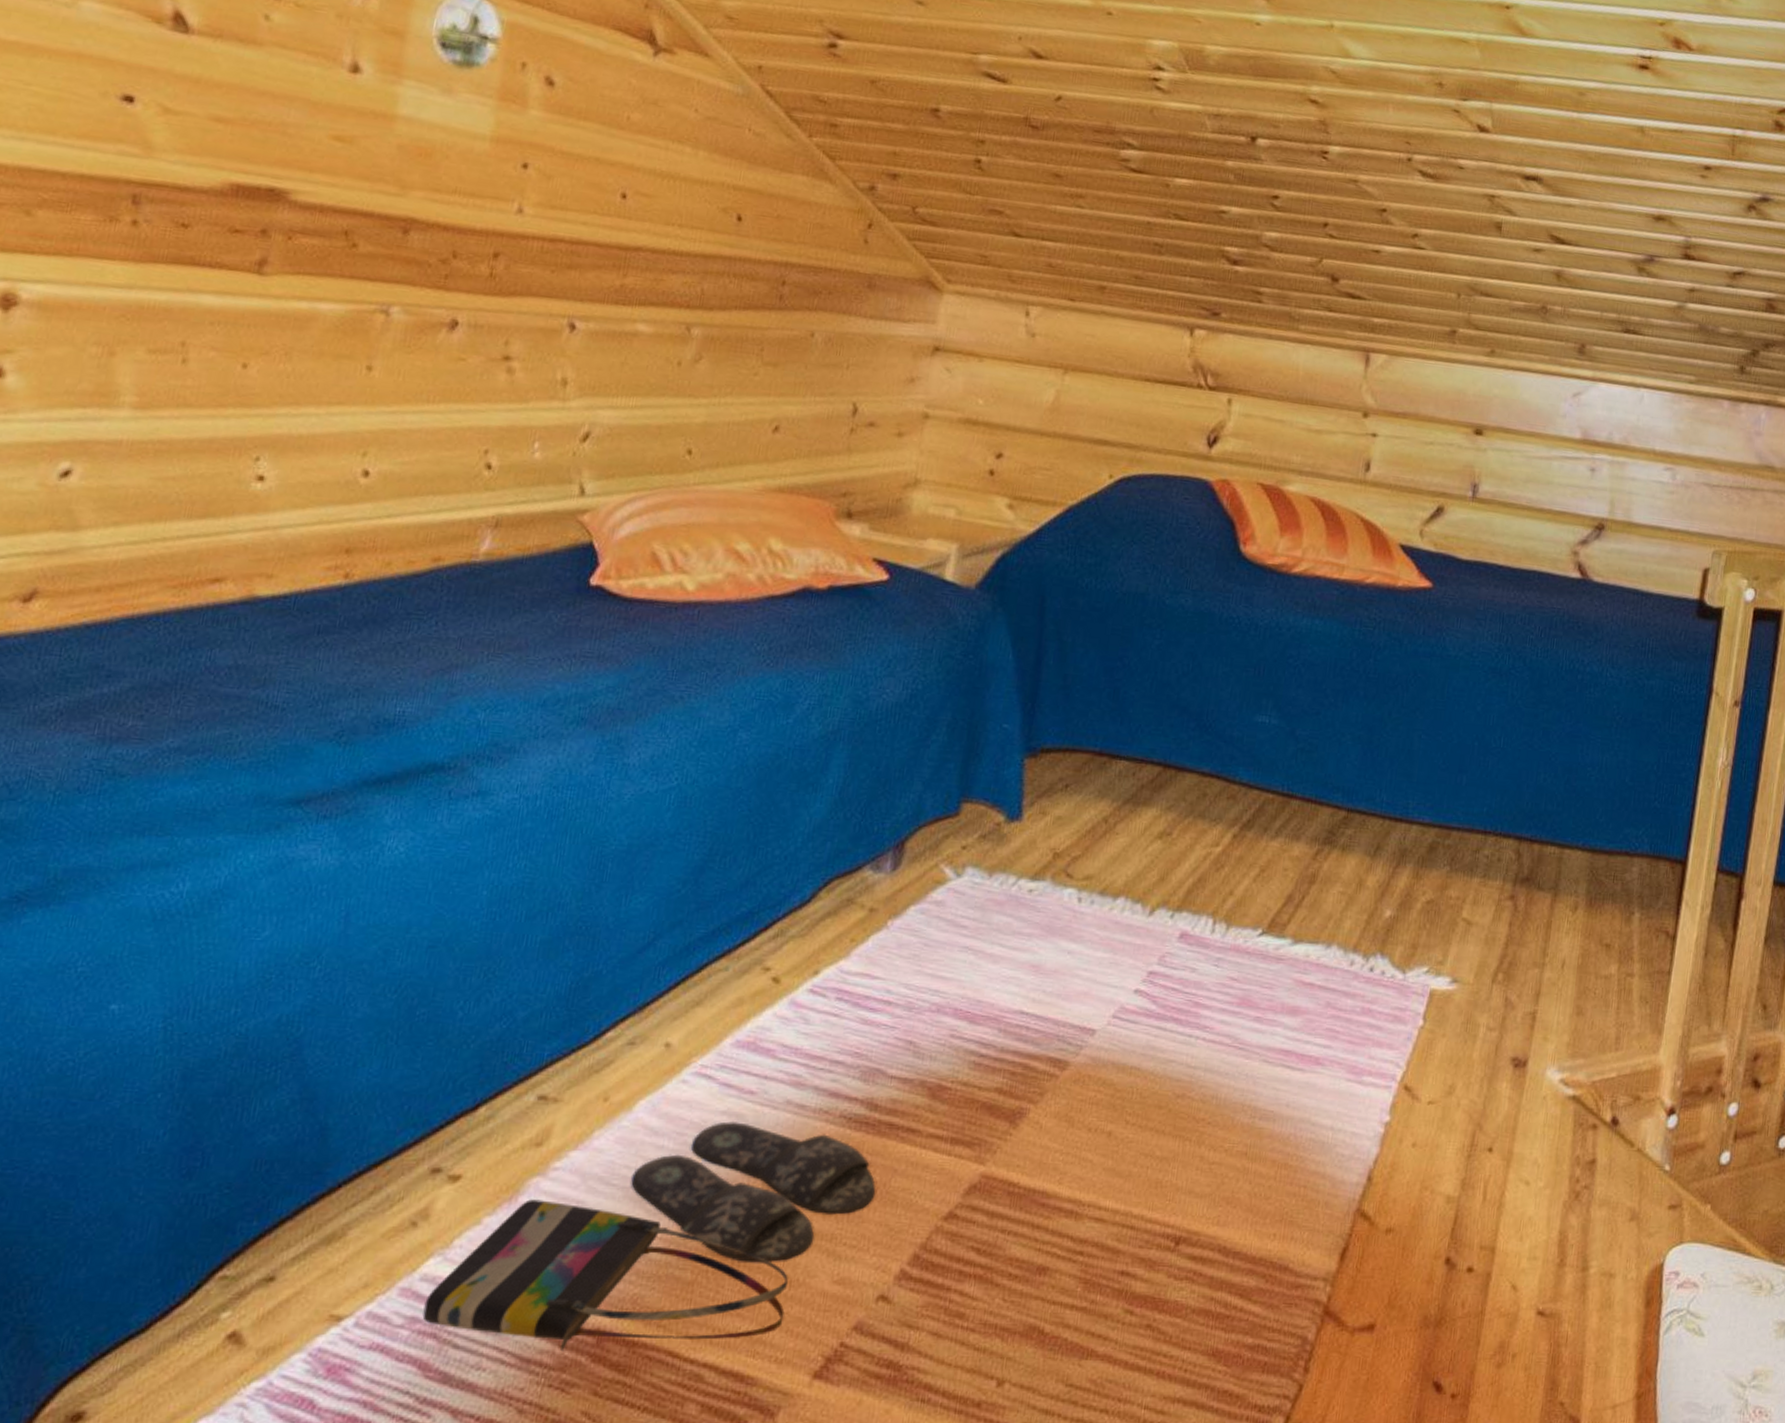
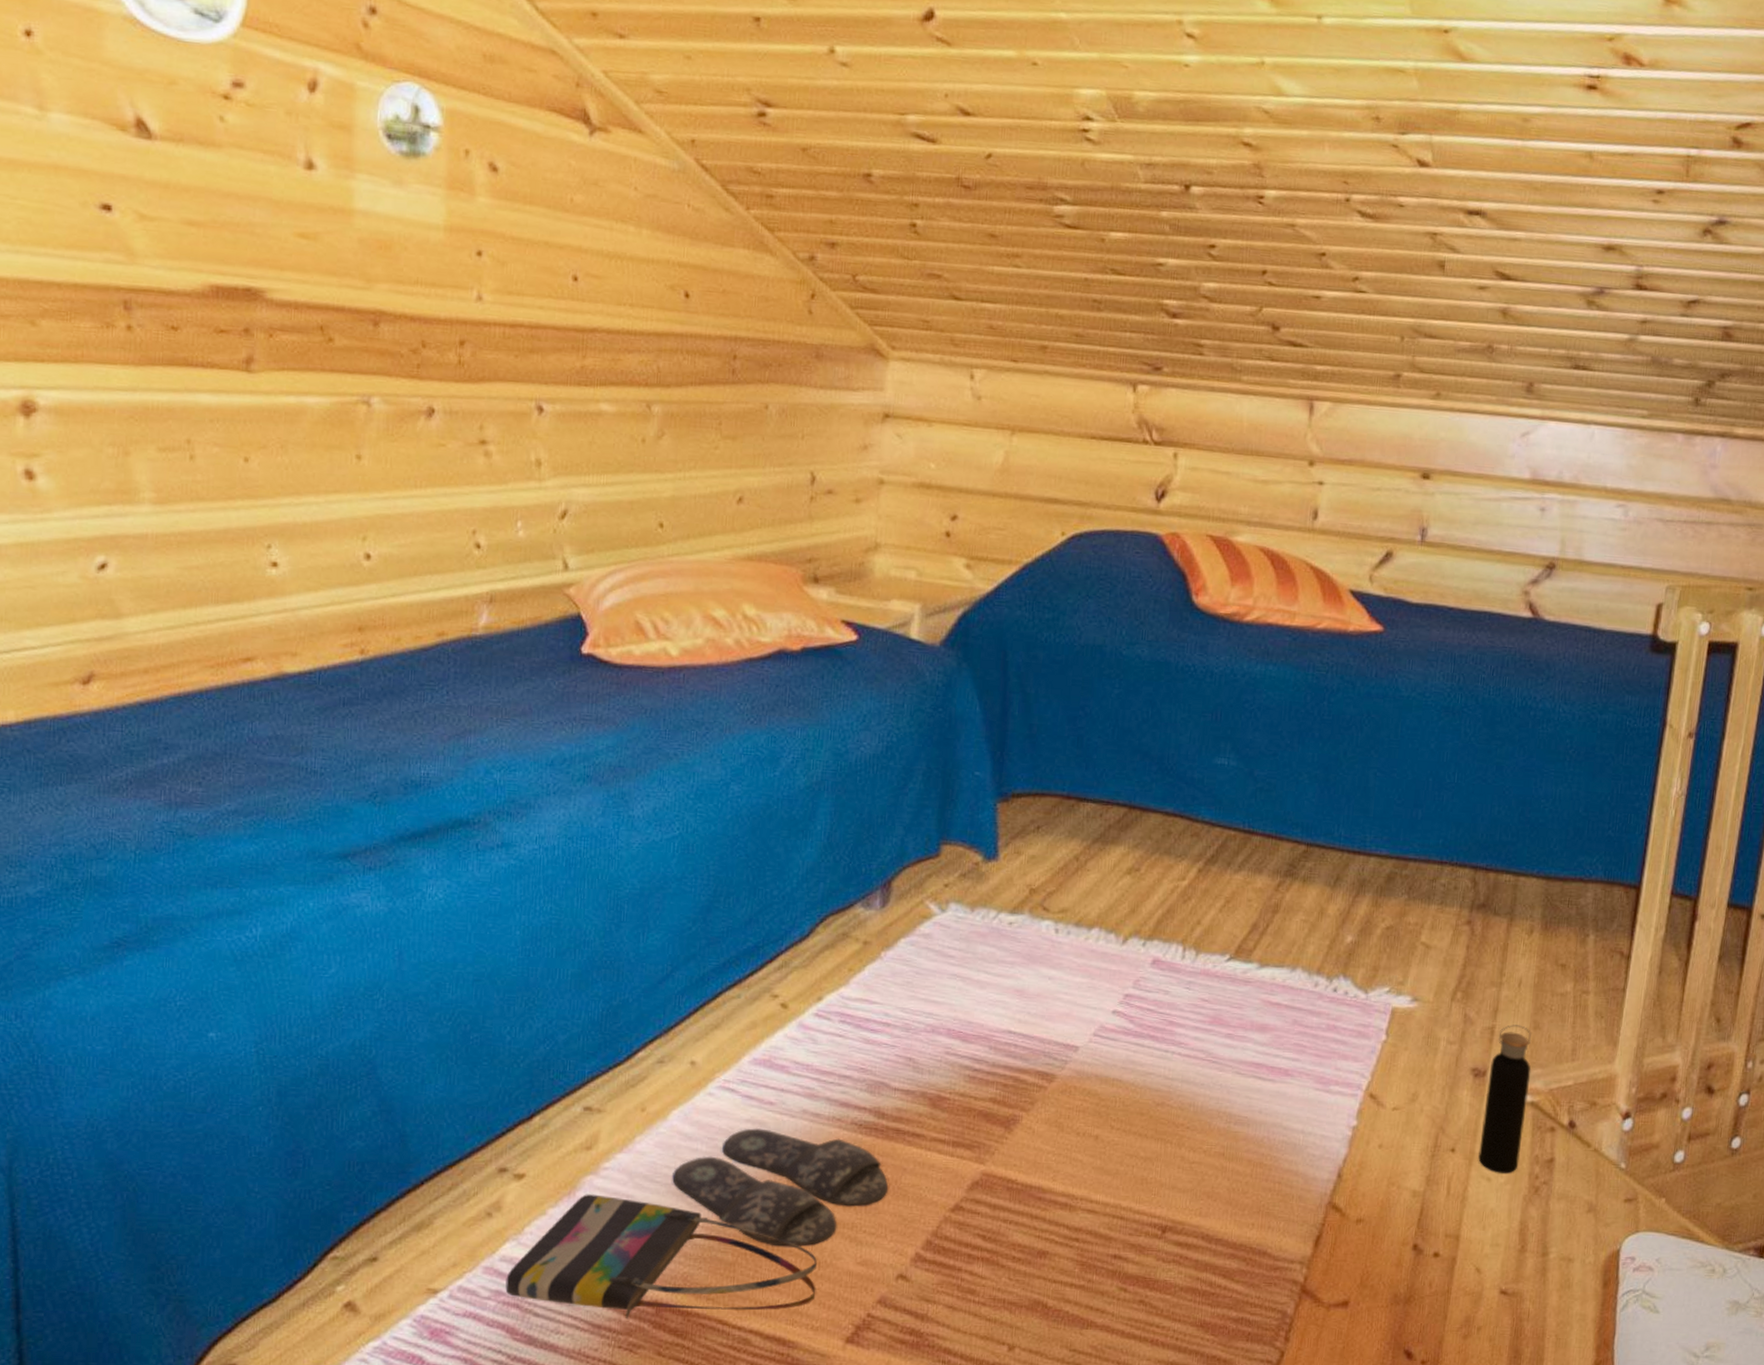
water bottle: none [1517,1010,1575,1176] -> present [1478,1024,1532,1173]

